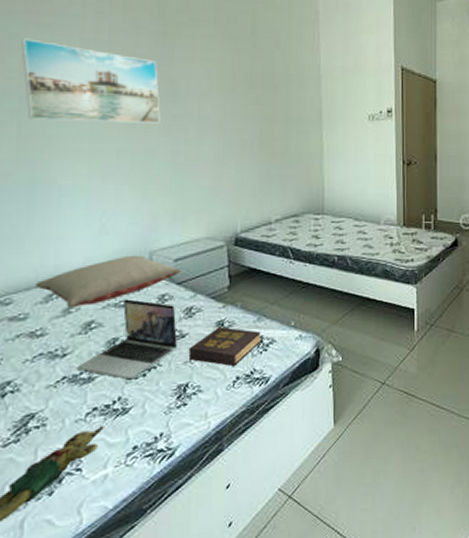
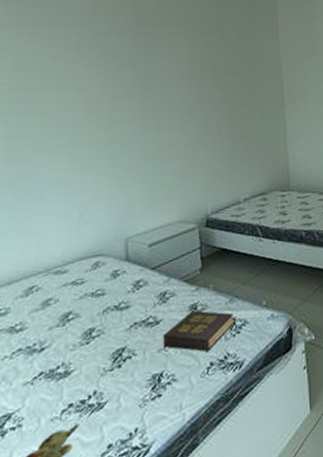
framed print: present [21,38,161,124] -> none [13,48,136,120]
pillow: present [36,255,181,308] -> none [17,242,155,300]
laptop: present [78,299,177,380] -> none [55,287,152,372]

